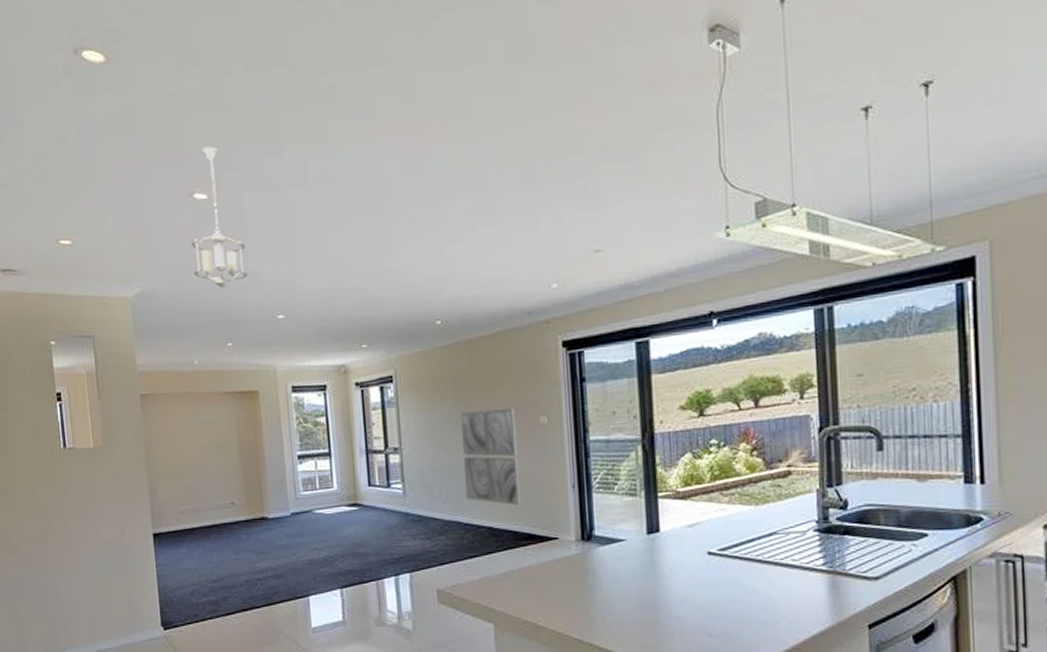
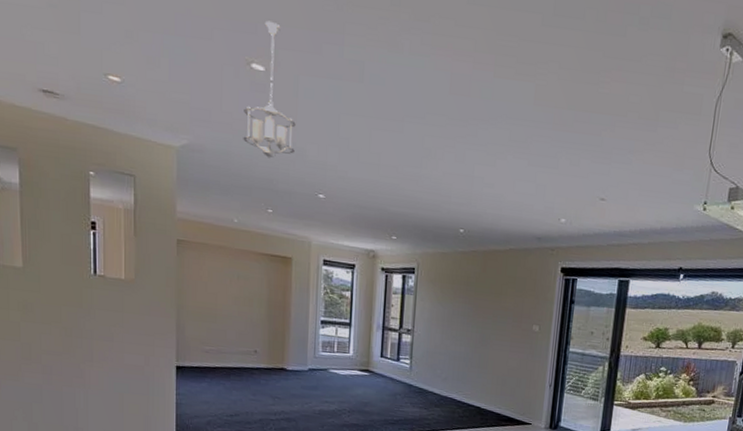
wall art: present [460,408,521,506] -> none [463,310,514,394]

